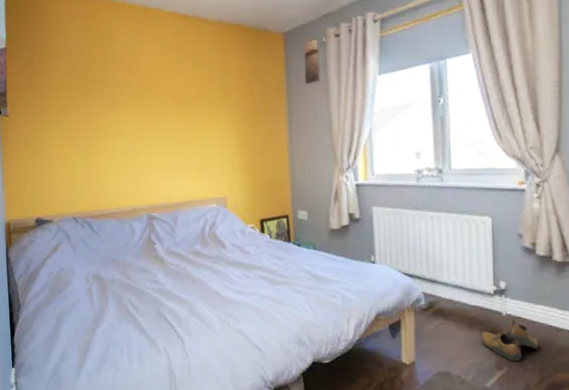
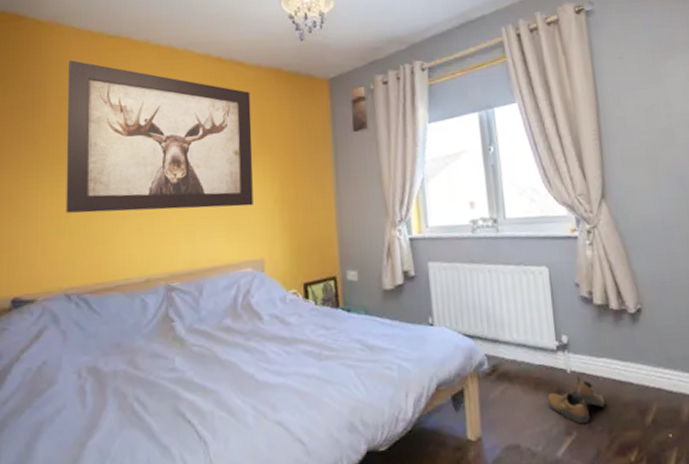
wall art: none [63,21,217,153] -> present [66,60,253,213]

